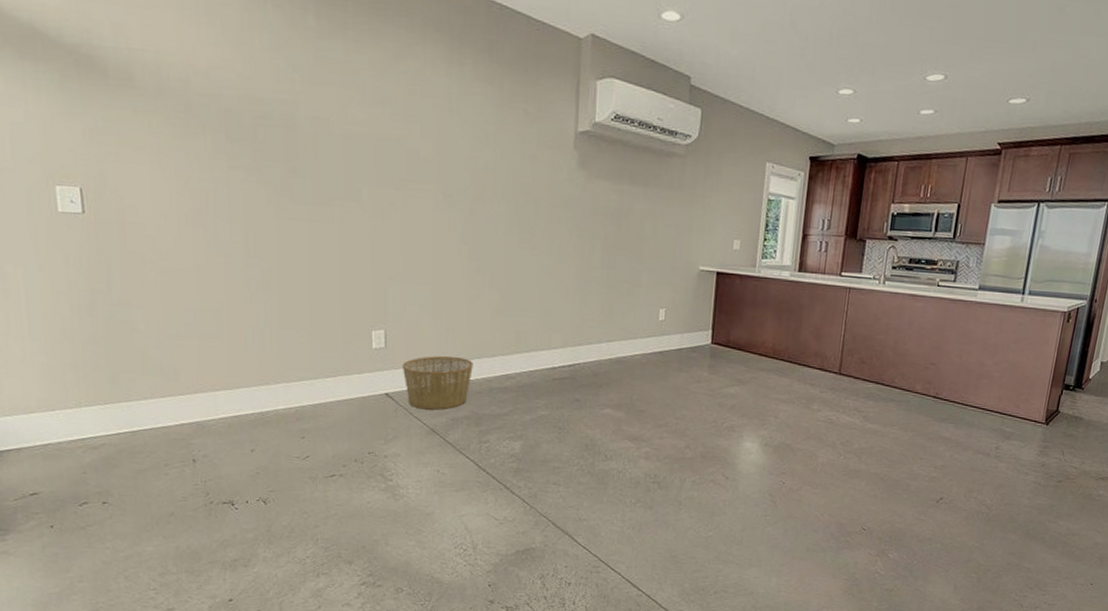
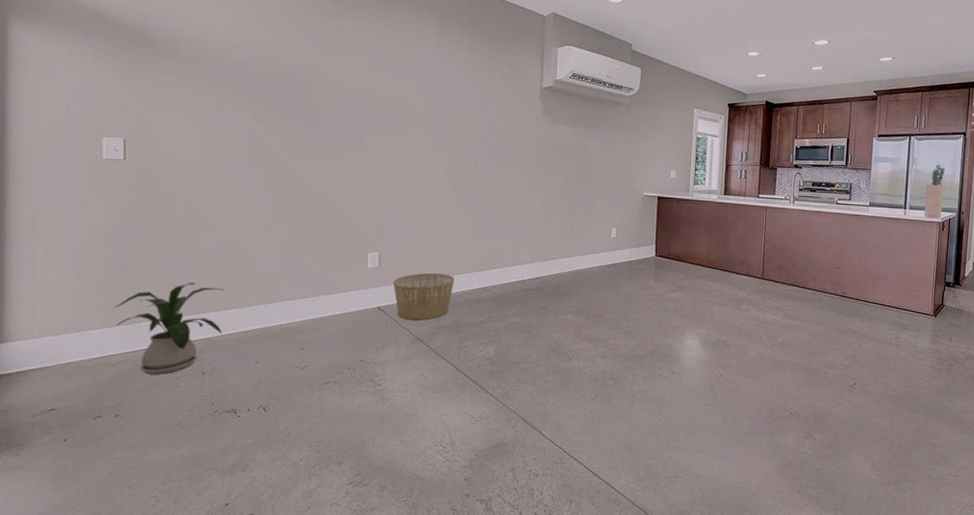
house plant: none [89,359,211,461] -> present [114,282,224,375]
vase: none [1046,237,1080,307] -> present [924,162,945,219]

